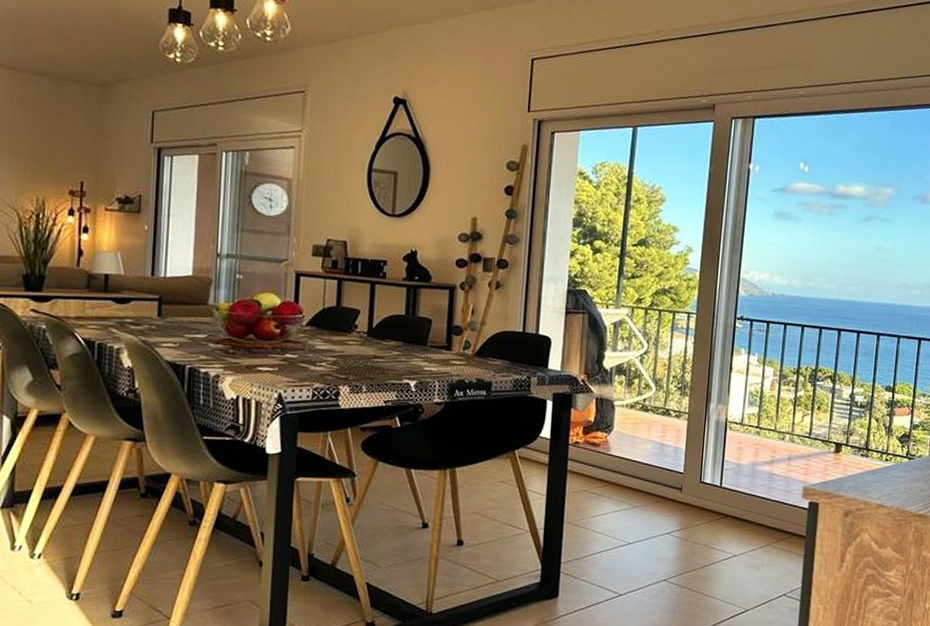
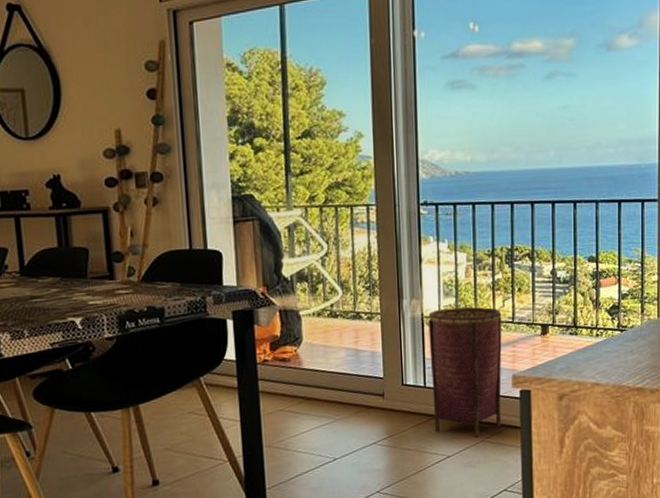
woven basket: none [725,416,800,541] -> present [428,306,502,437]

